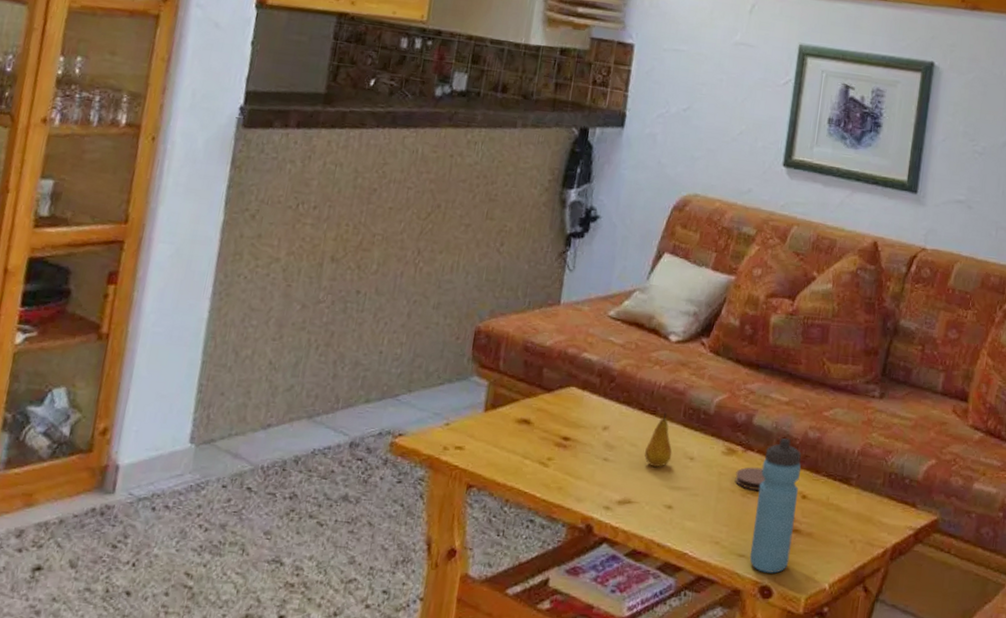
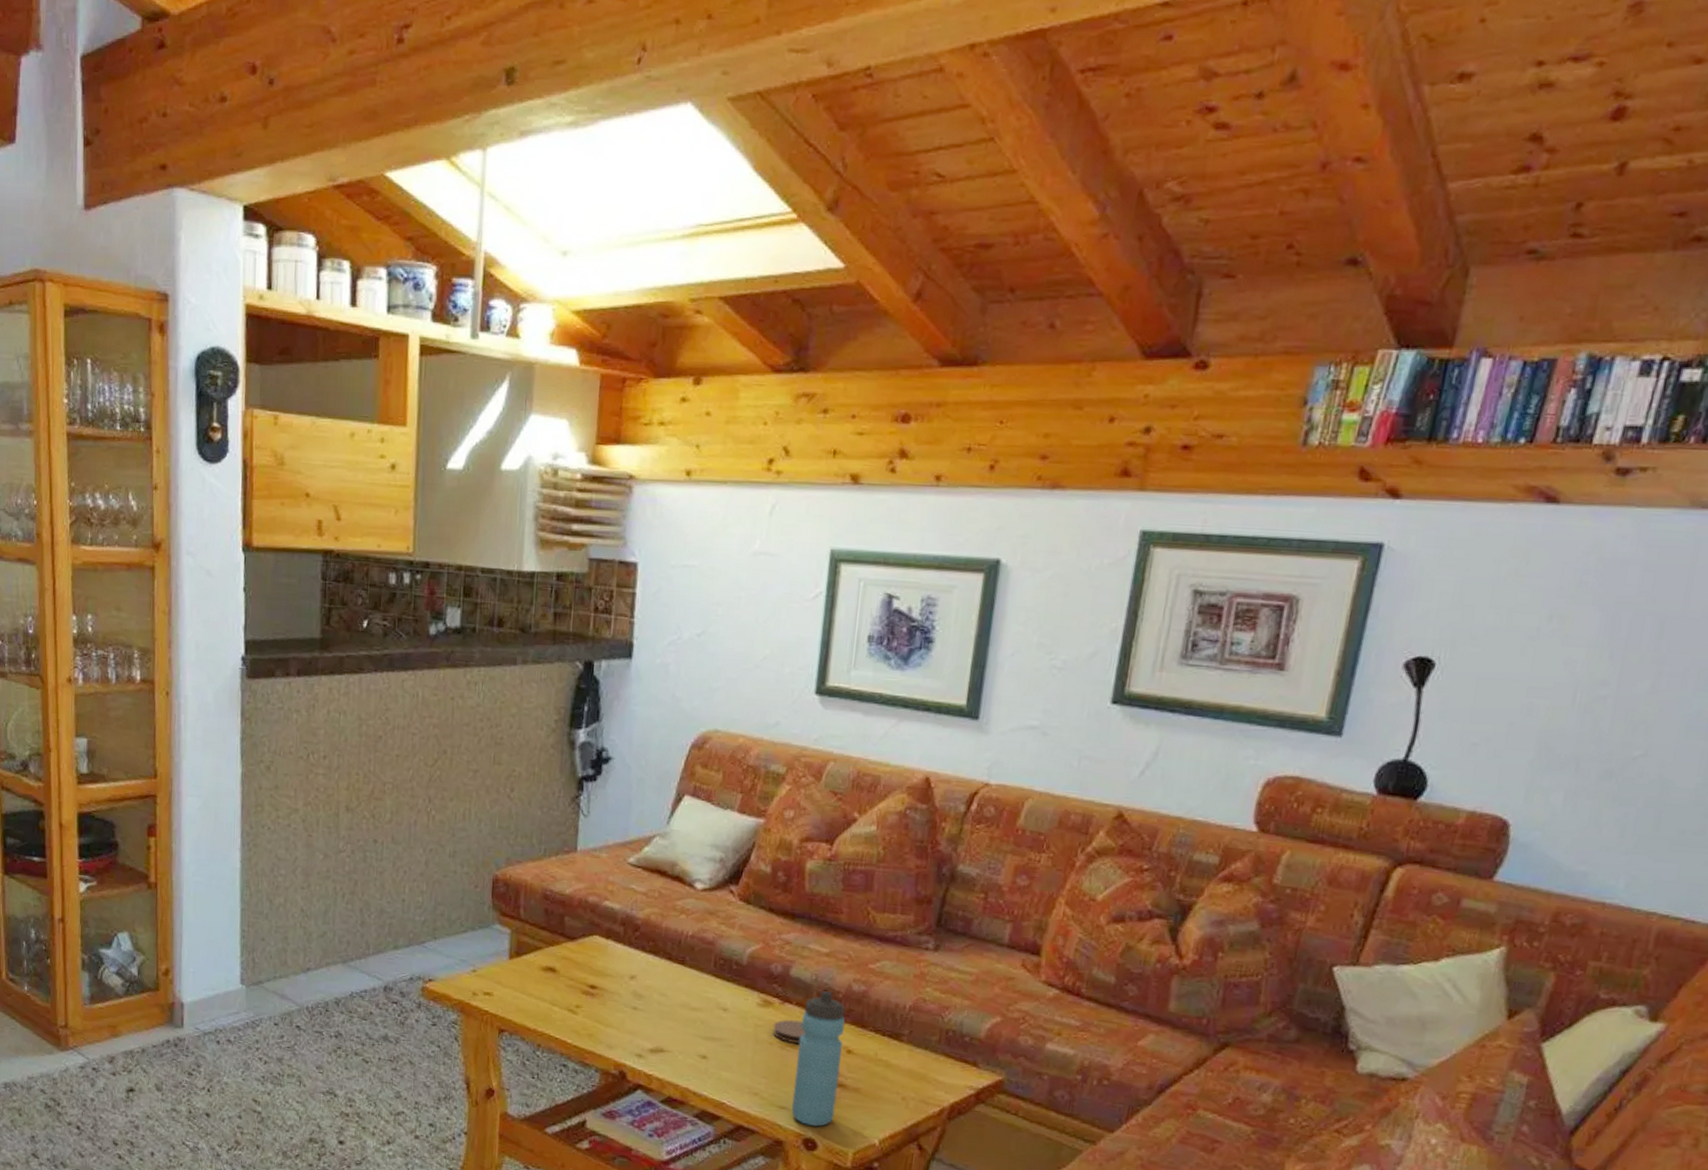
fruit: present [644,412,672,467] -> none [675,962,704,1017]

